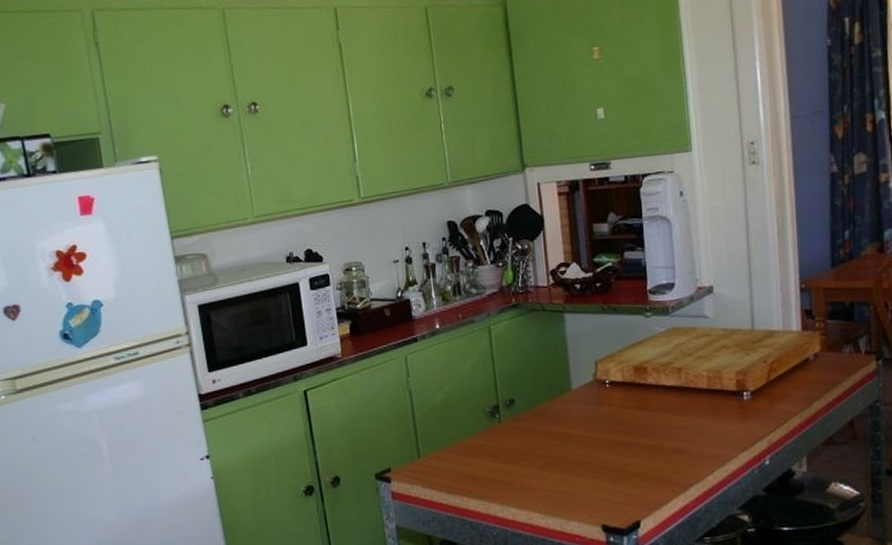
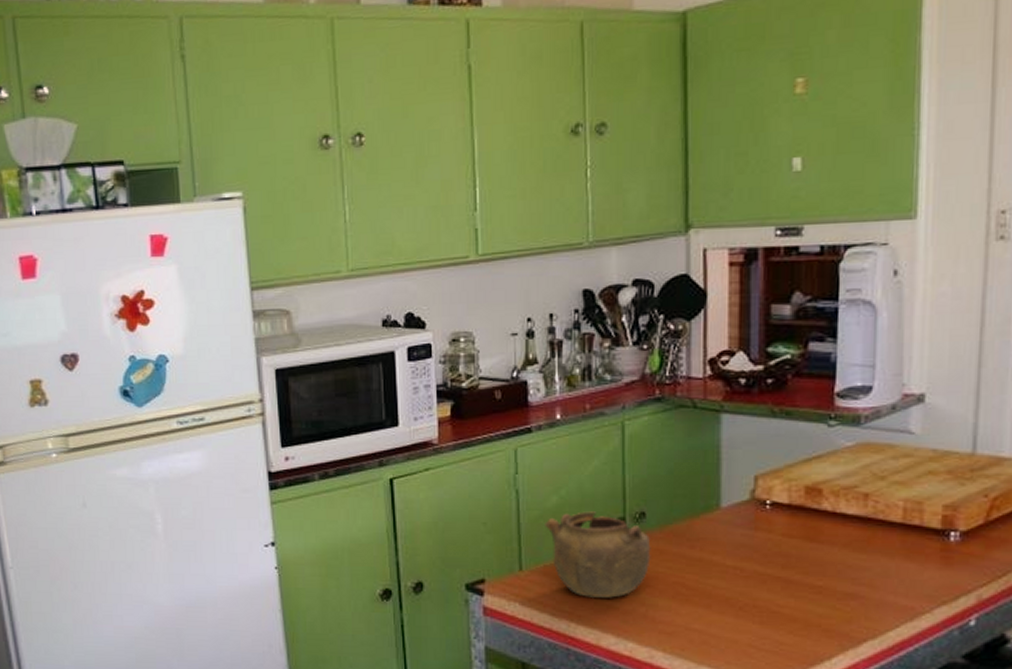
teapot: none [435,402,522,475] -> present [545,511,651,598]

